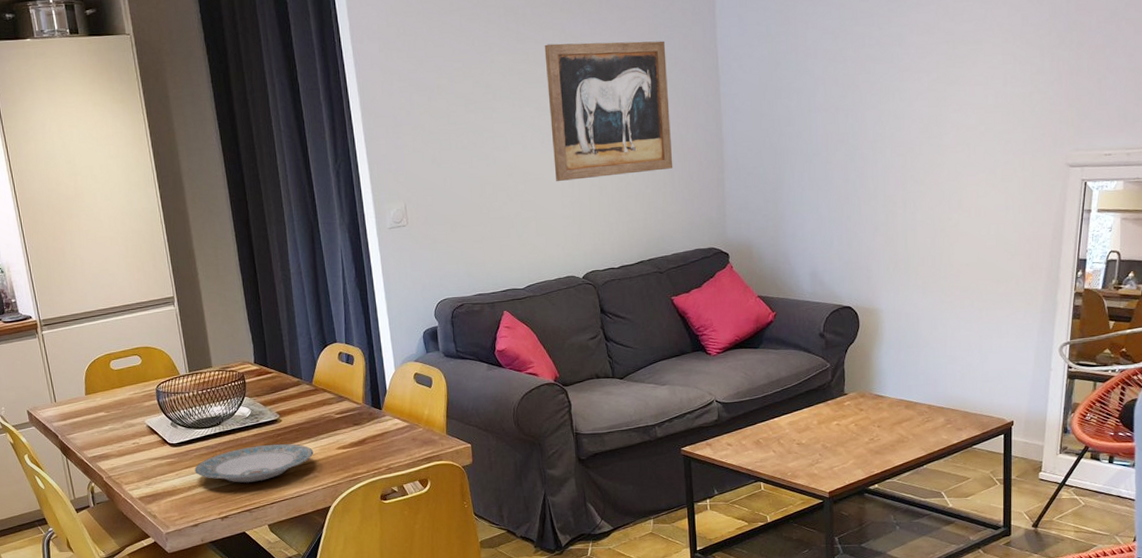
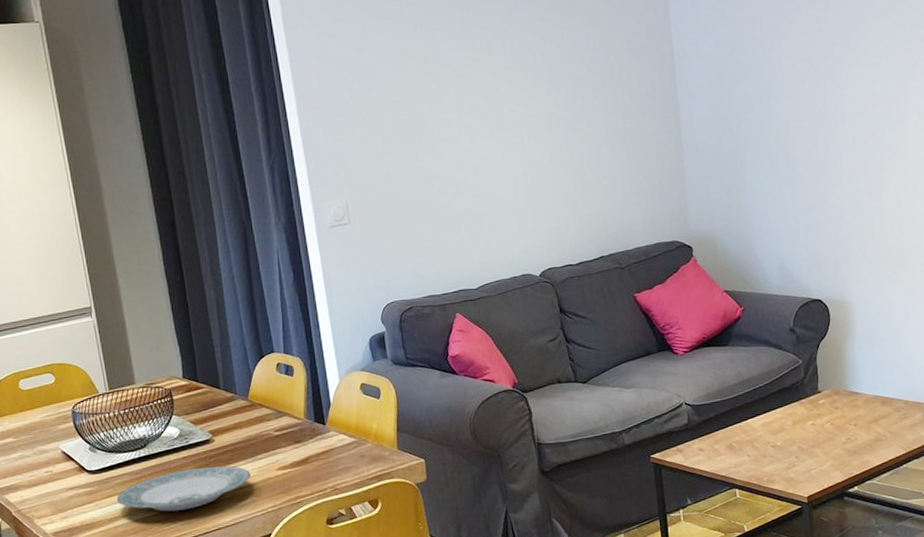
wall art: present [544,40,673,182] -> none [491,25,631,175]

